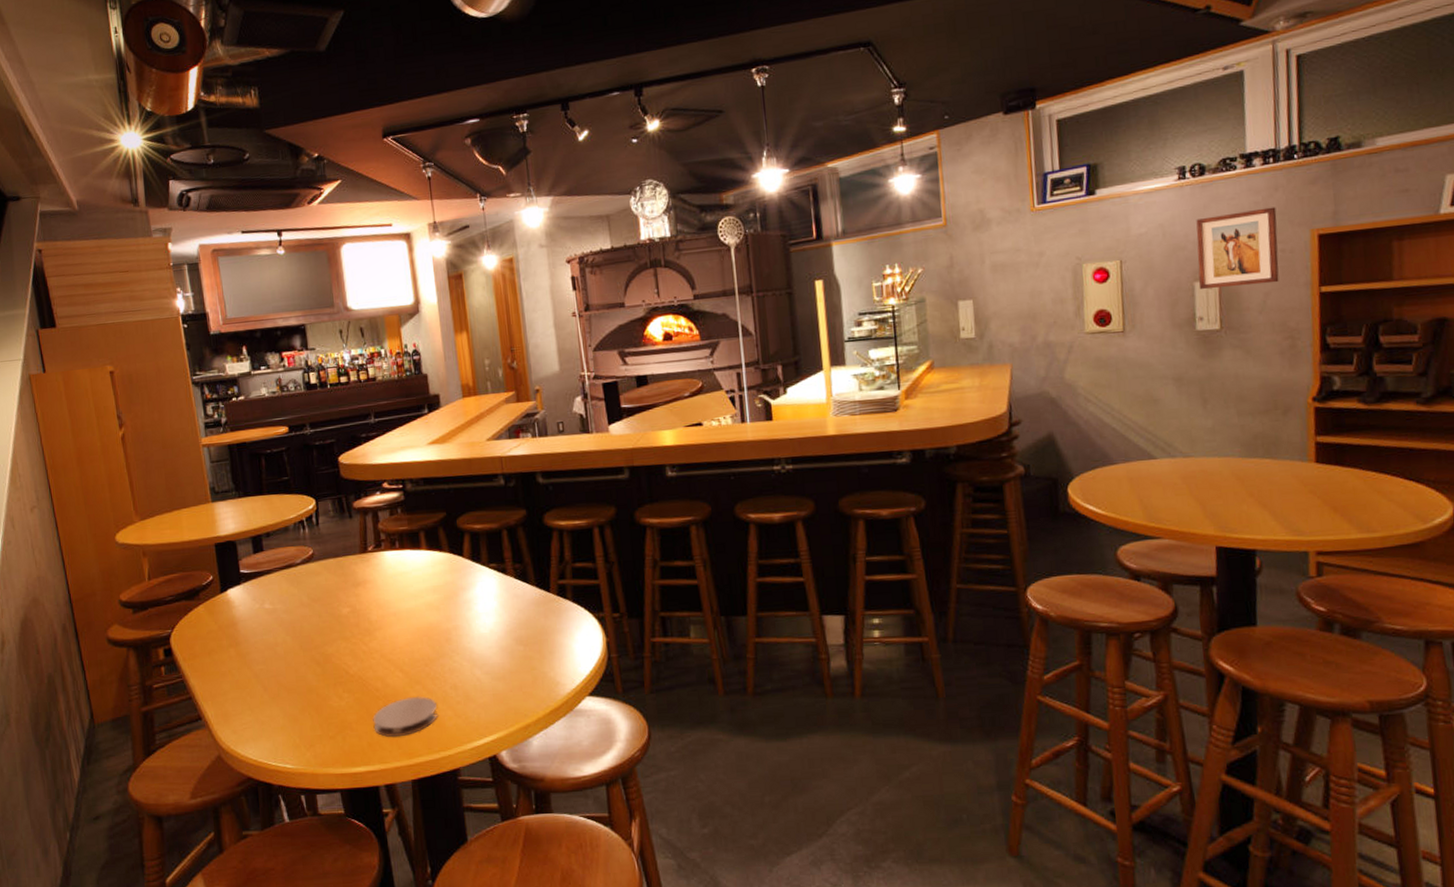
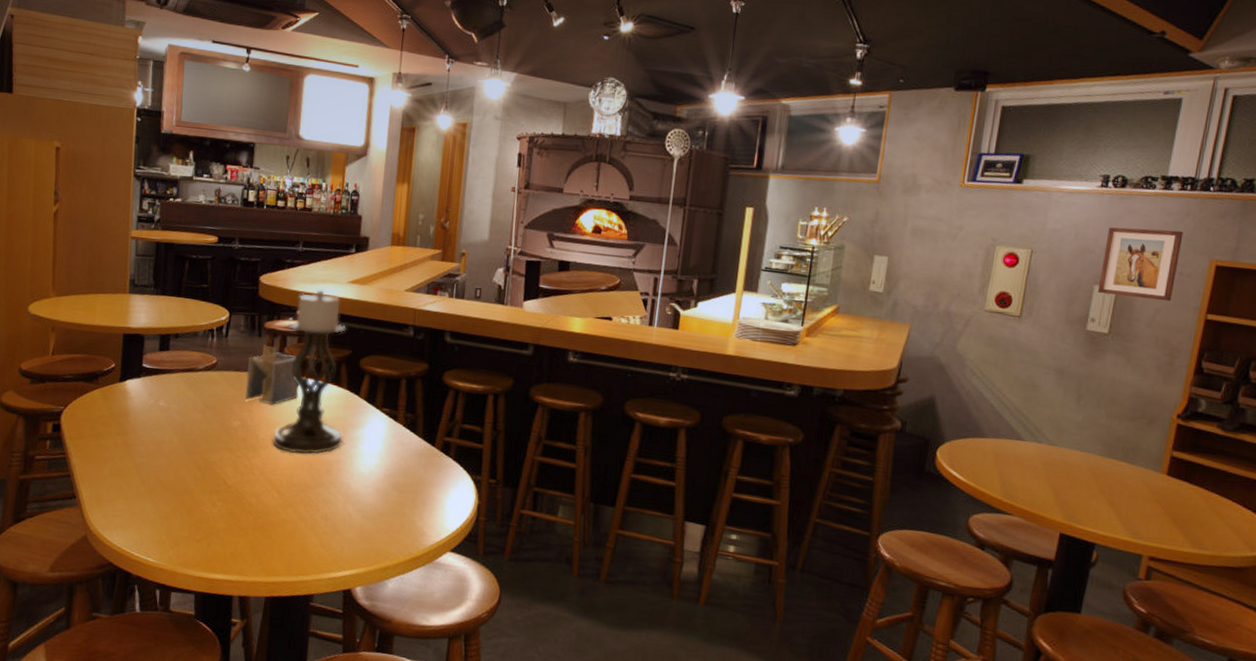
napkin holder: none [343,525,403,585] -> present [245,344,300,406]
coaster: present [373,696,438,738] -> none [239,518,304,554]
candle holder: none [376,458,457,629] -> present [271,290,347,455]

